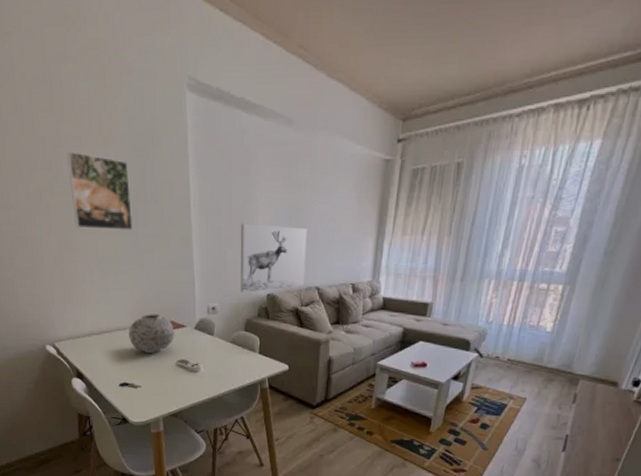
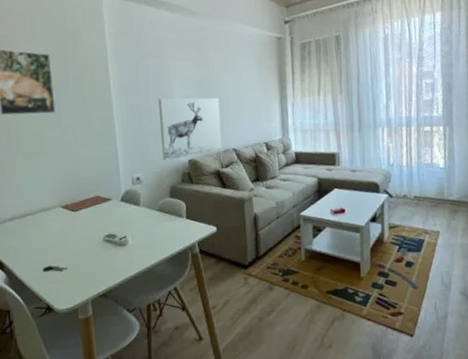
vase: present [129,314,175,353] -> none [53,190,101,231]

